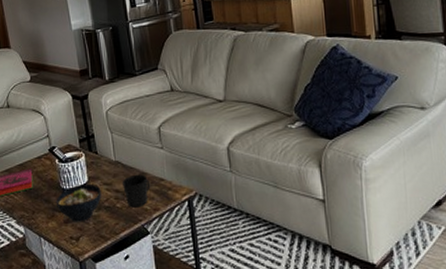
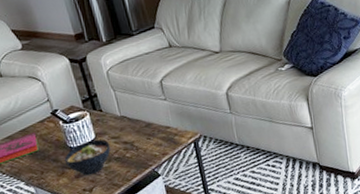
cup: present [122,174,151,208] -> none [129,125,158,156]

